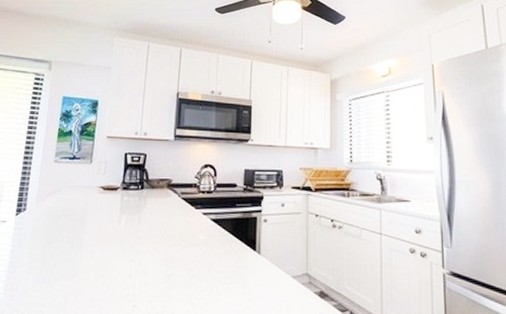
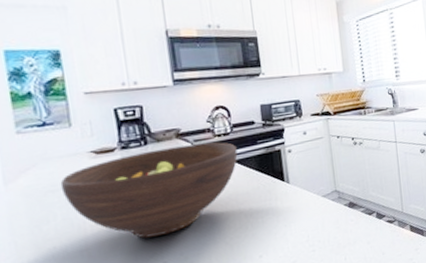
fruit bowl: none [72,195,217,278] -> present [60,142,238,238]

